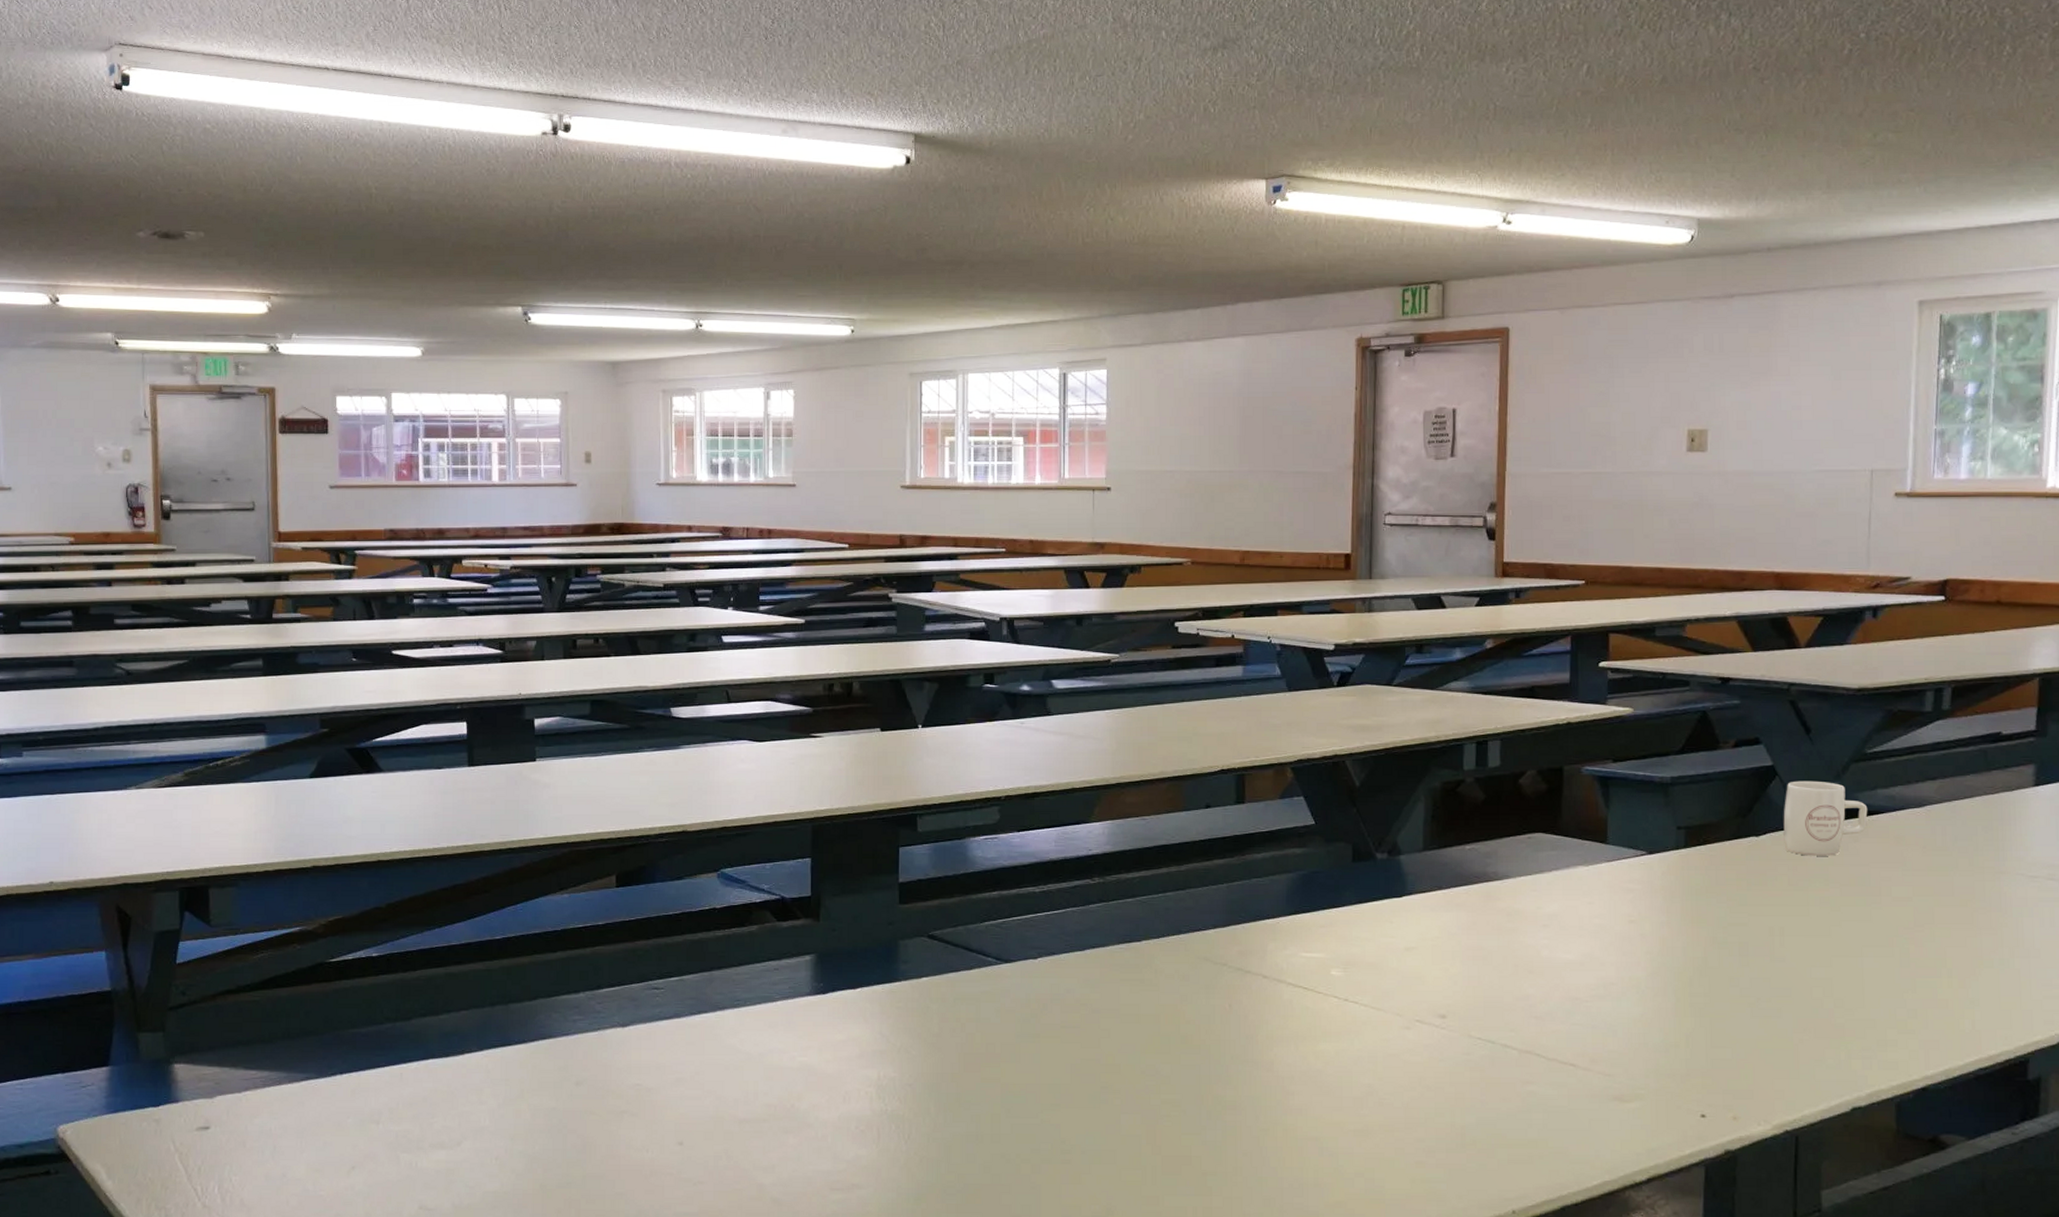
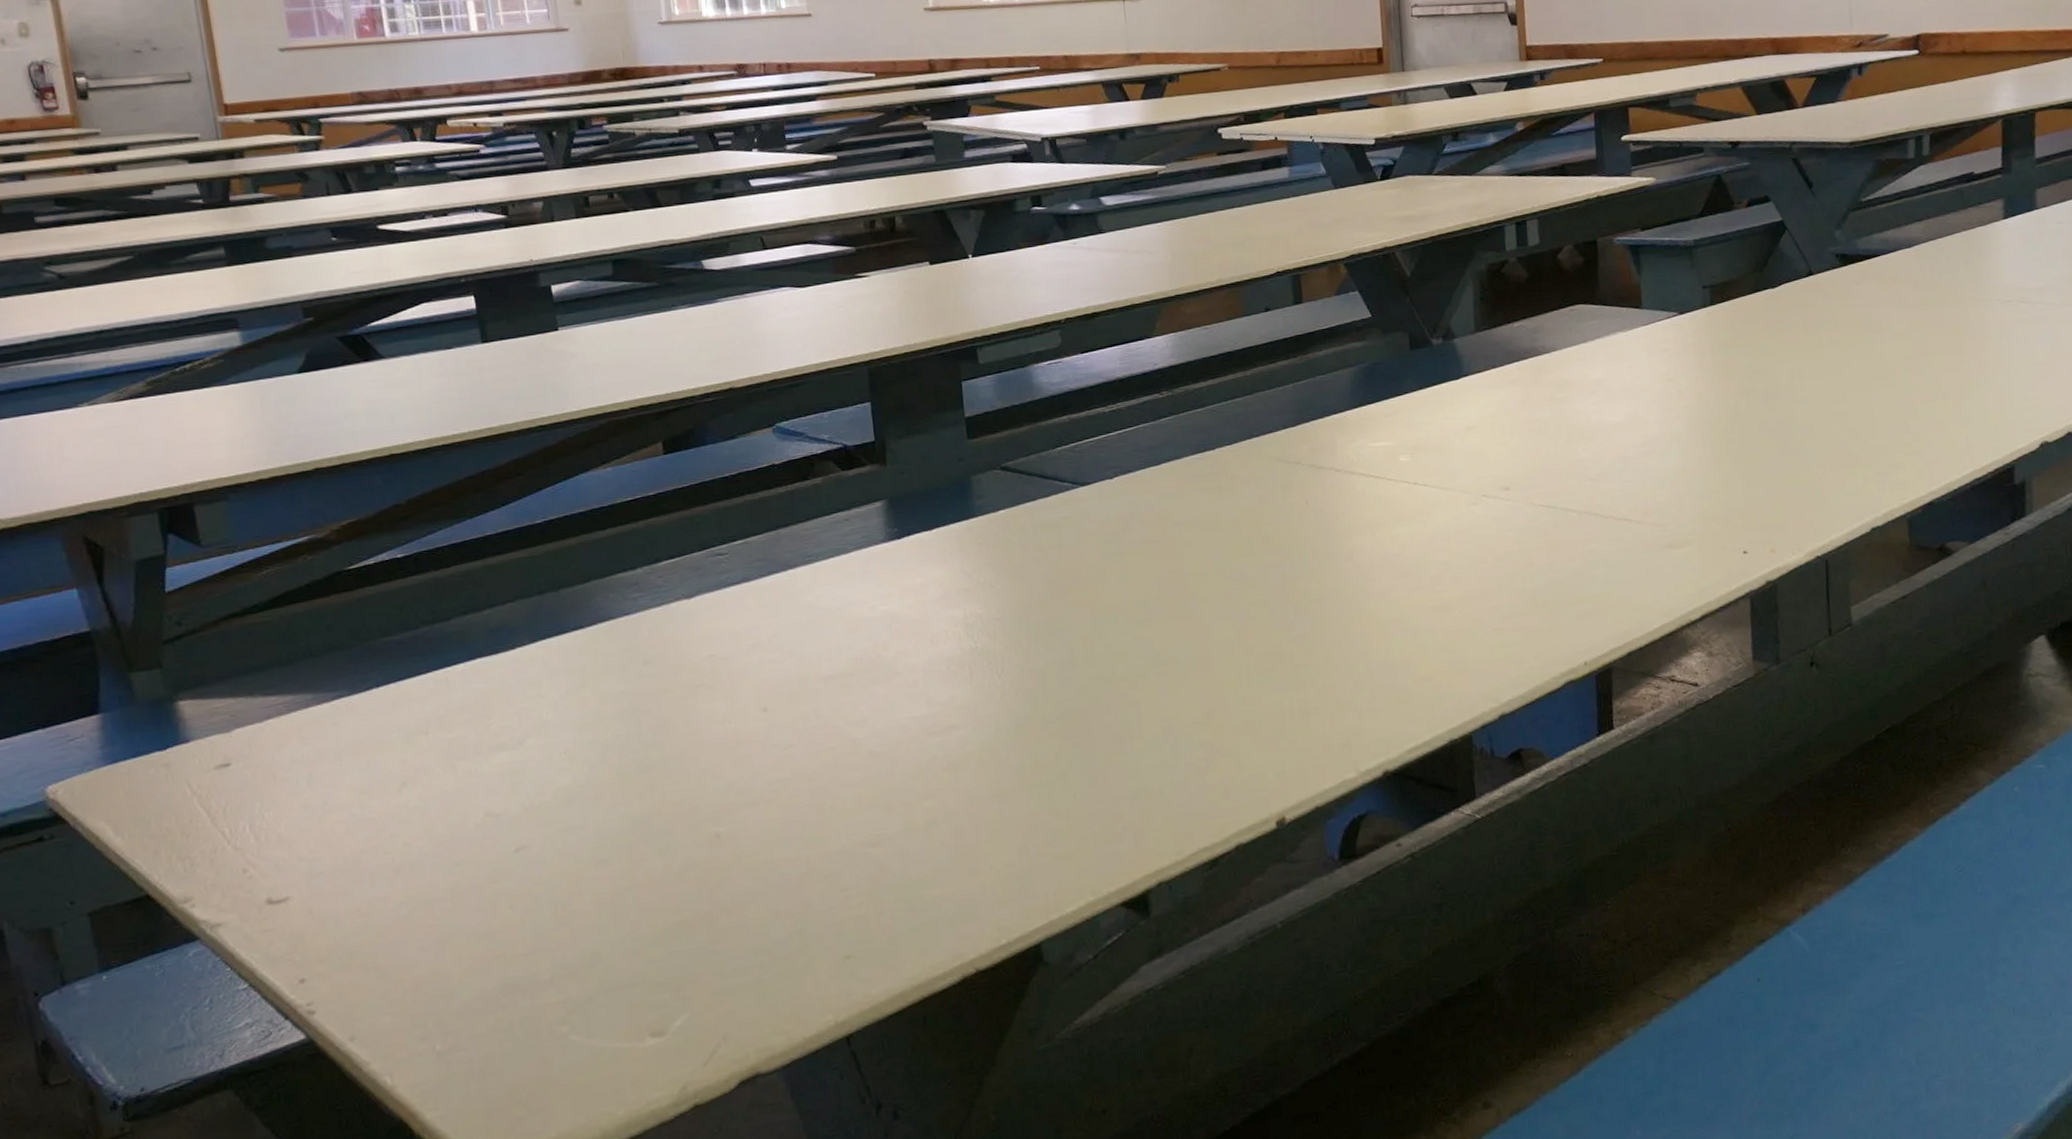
mug: present [1783,781,1868,856] -> none [1794,231,1867,302]

